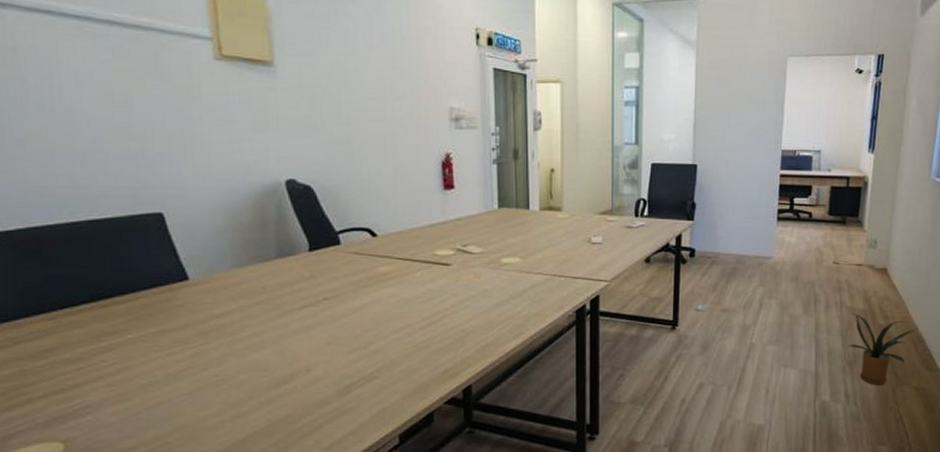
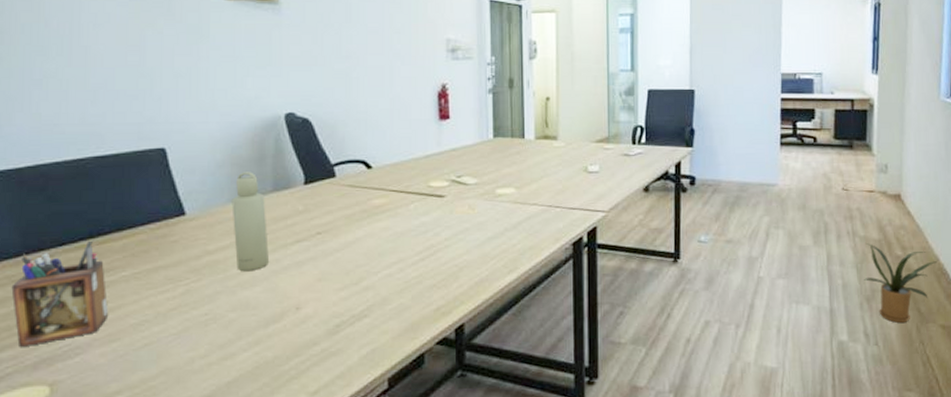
desk organizer: none [14,305,118,407] -> present [11,242,109,348]
bottle: none [235,238,278,335] -> present [232,172,270,272]

